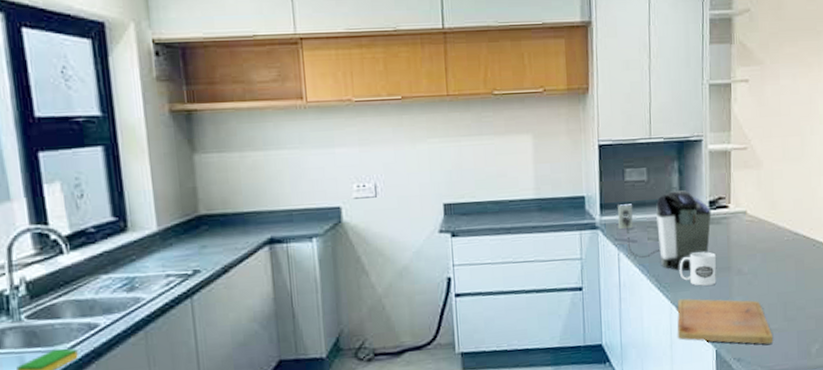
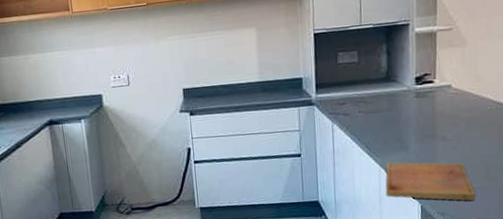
coffee maker: present [617,190,712,272] -> none [331,69,418,139]
mug: present [679,252,717,286] -> none [387,121,422,151]

